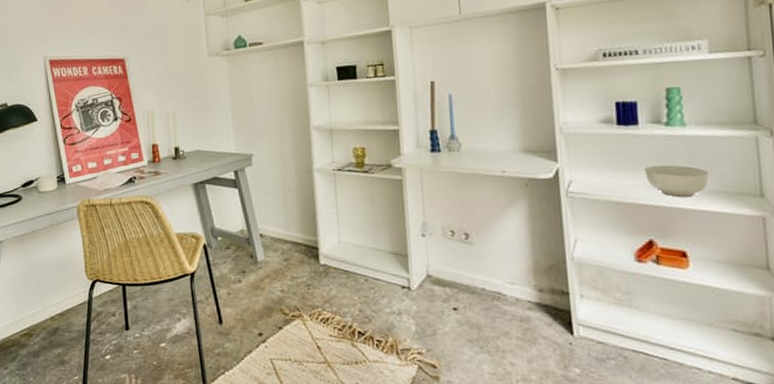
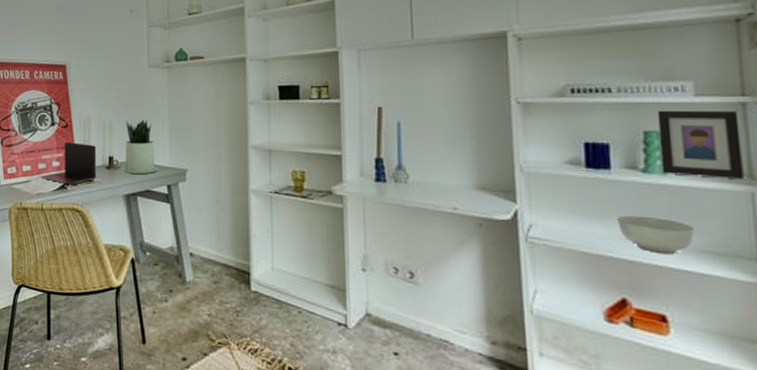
laptop computer: none [106,135,164,178] -> present [40,141,97,185]
planter: none [189,108,223,163] -> present [122,120,157,175]
picture frame: none [677,65,750,126] -> present [657,110,744,180]

